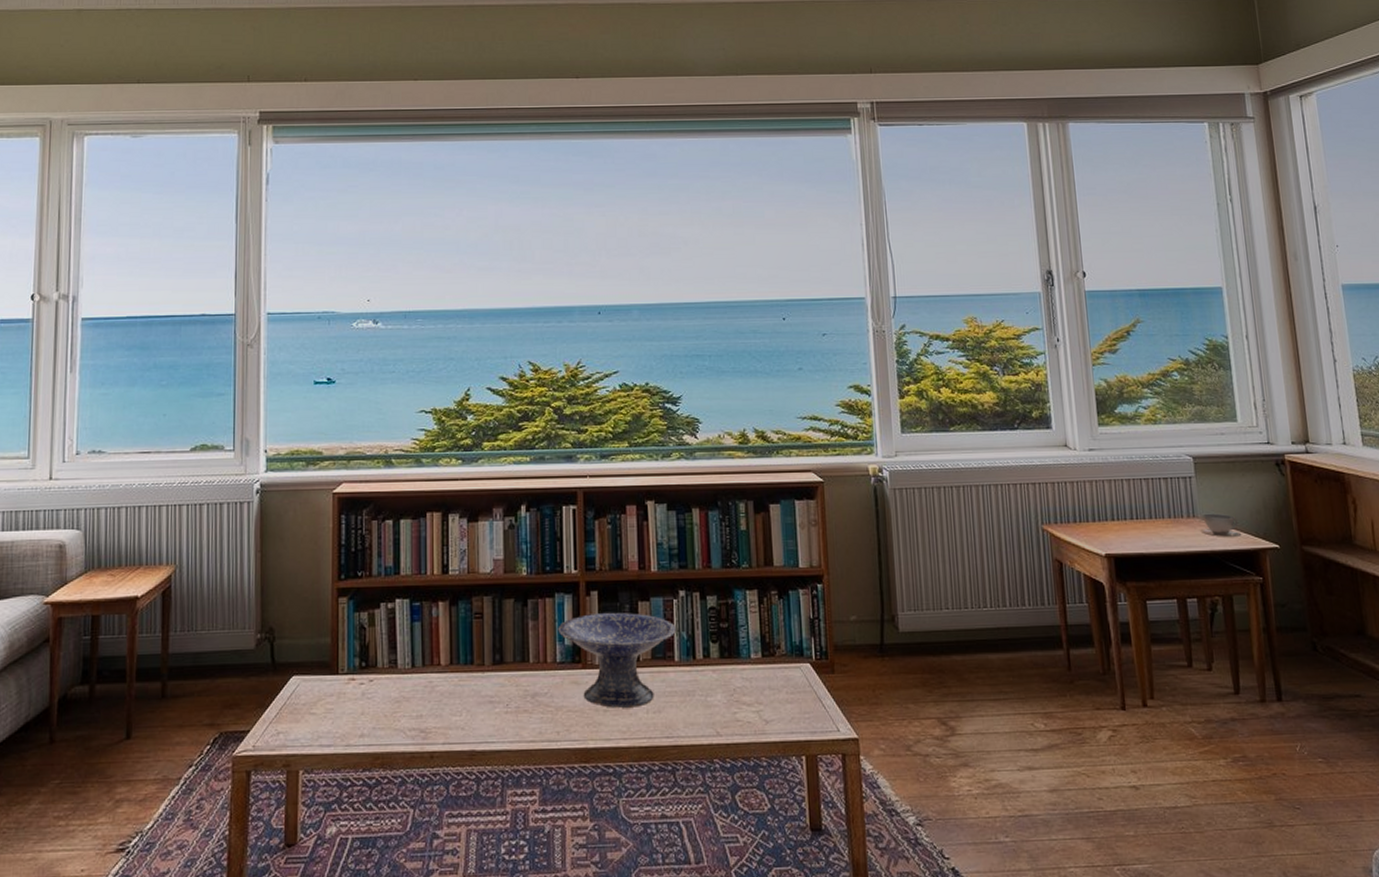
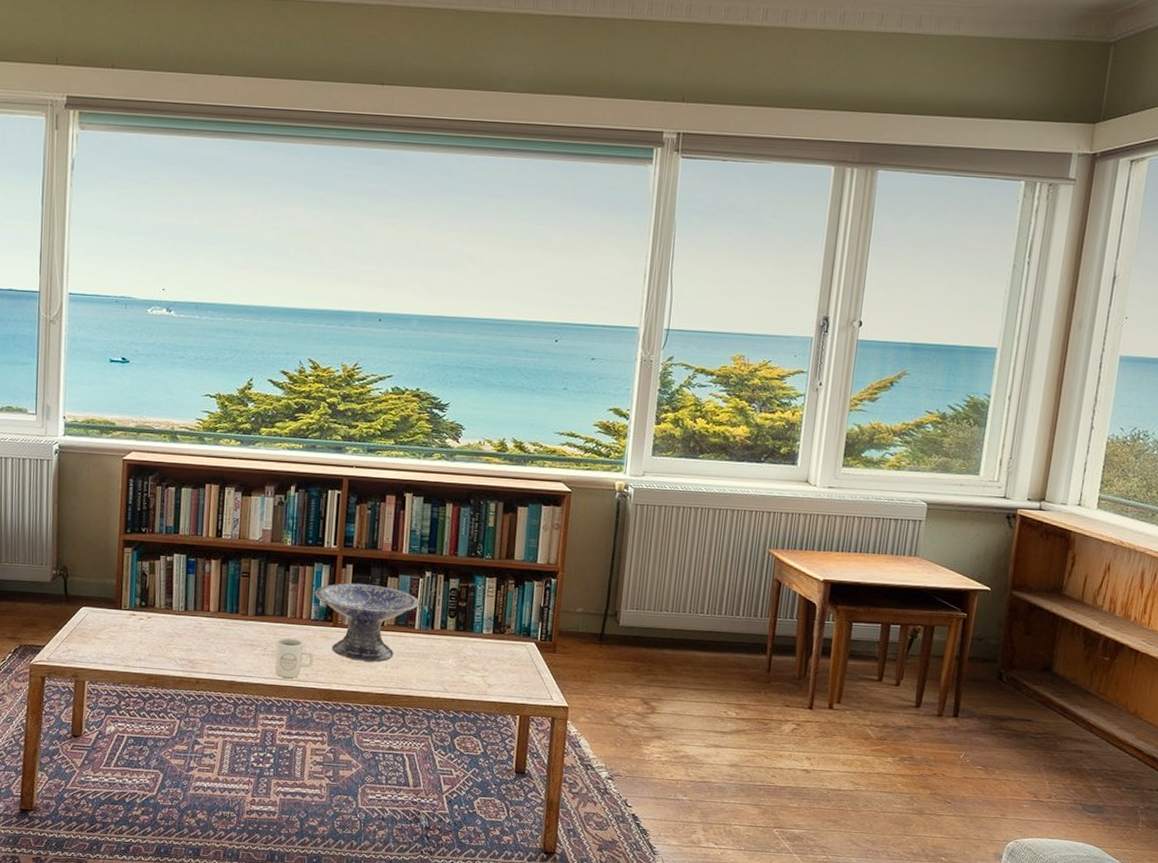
mug: none [519,688,564,740] -> present [274,637,314,679]
teacup: present [1200,513,1241,538] -> none [918,554,957,578]

